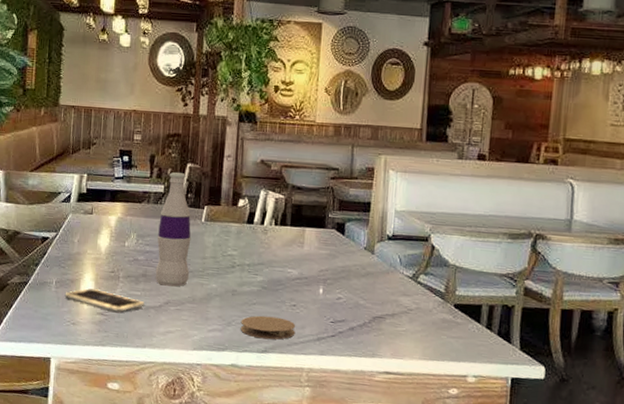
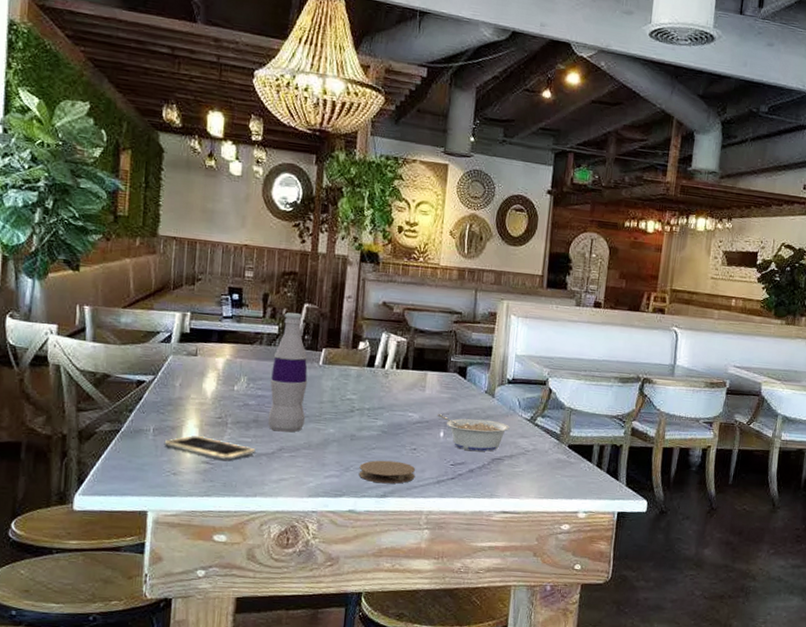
legume: none [317,270,391,310] -> present [438,414,510,452]

